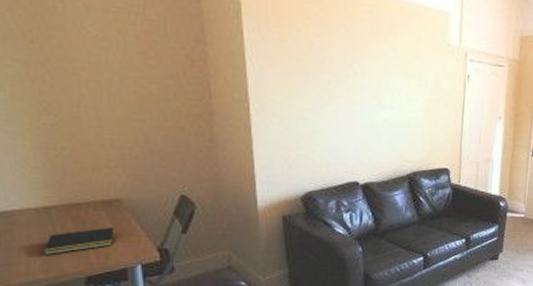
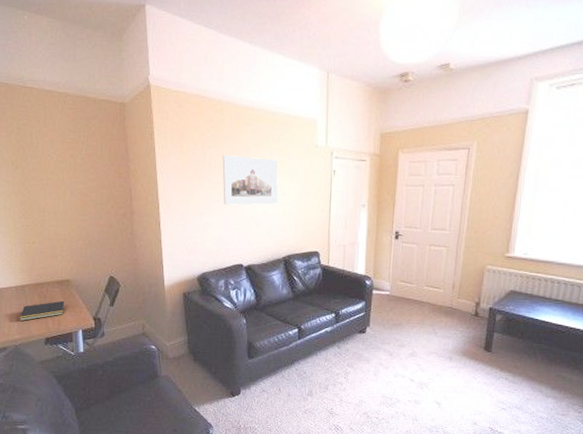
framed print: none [333,47,404,111] -> present [222,155,279,205]

